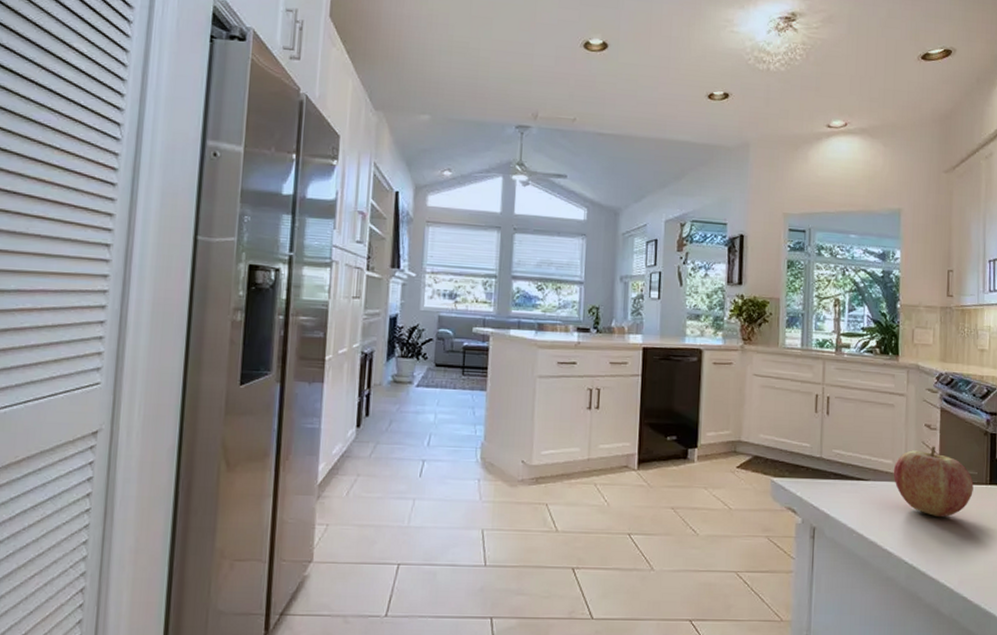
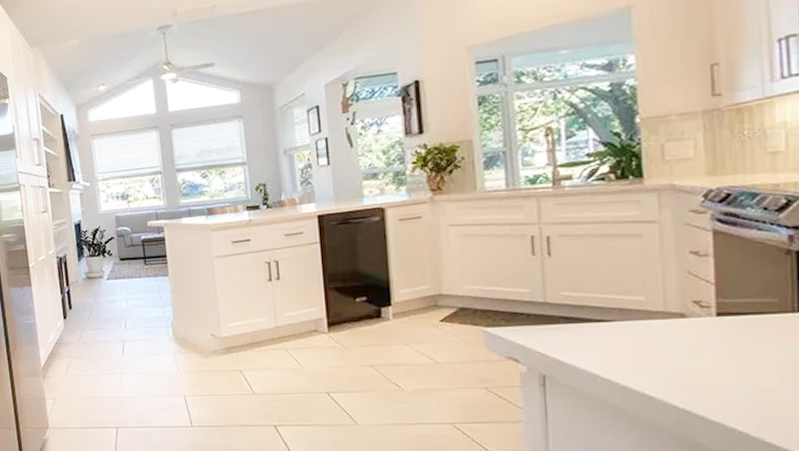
fruit: present [893,446,974,518] -> none [647,275,772,355]

